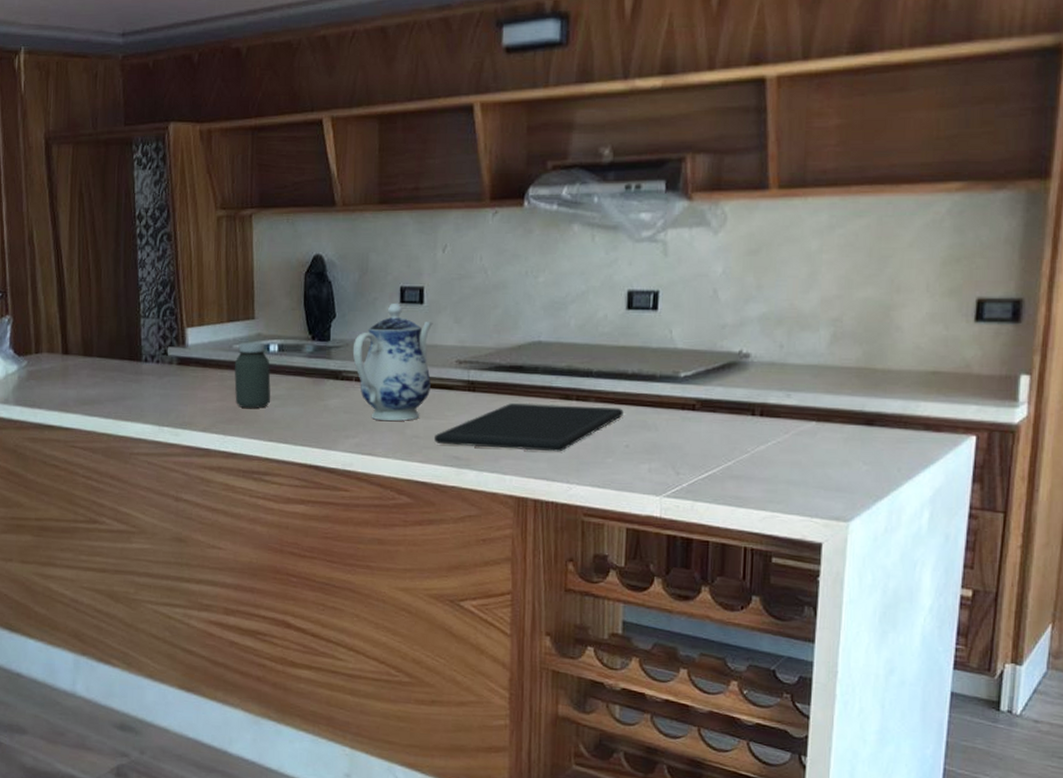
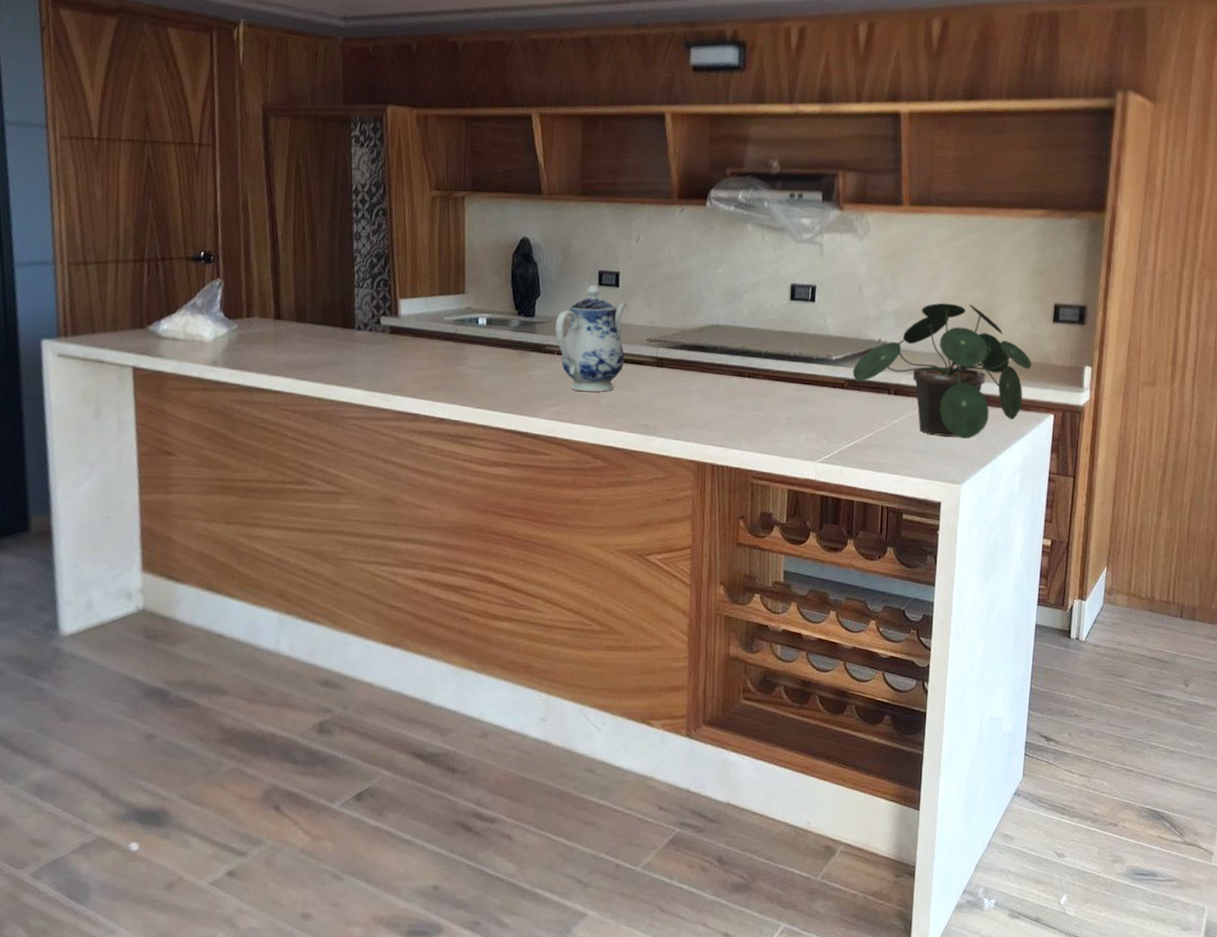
jar: present [234,342,271,408] -> none [444,315,479,377]
cutting board: present [434,403,624,452] -> none [627,378,787,422]
potted plant: none [706,303,945,467] -> present [852,303,1032,439]

